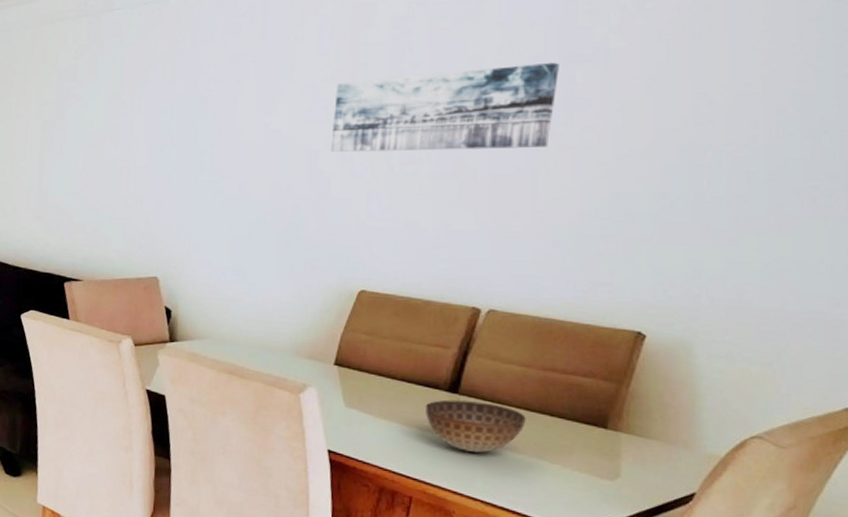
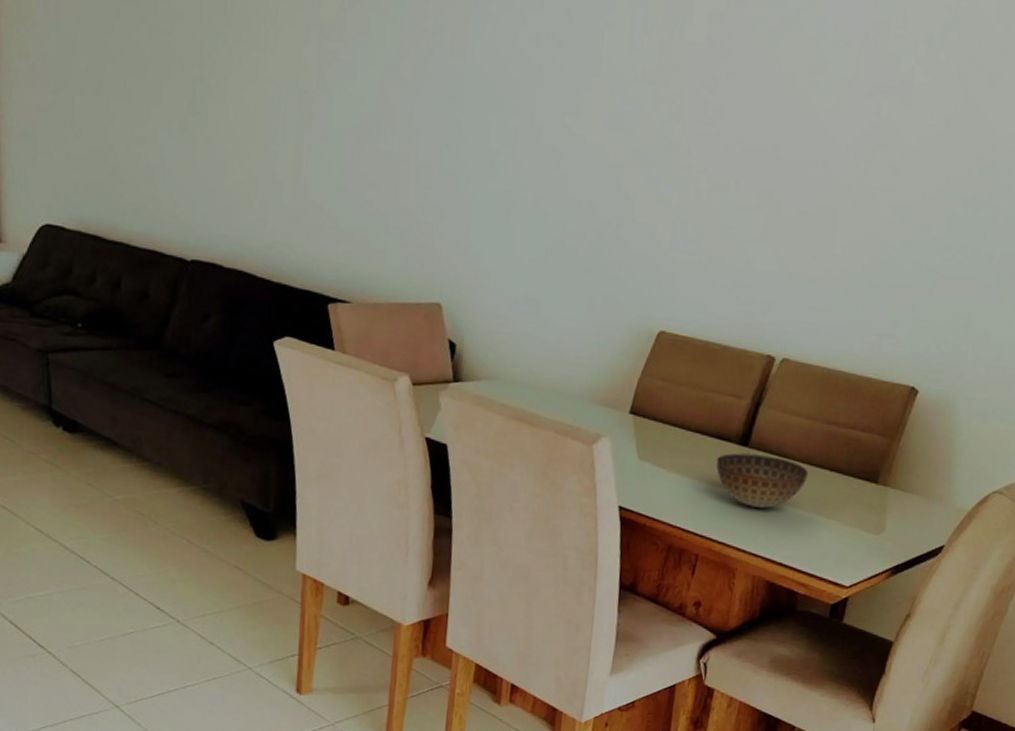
wall art: present [330,62,559,153] -> none [636,85,868,186]

